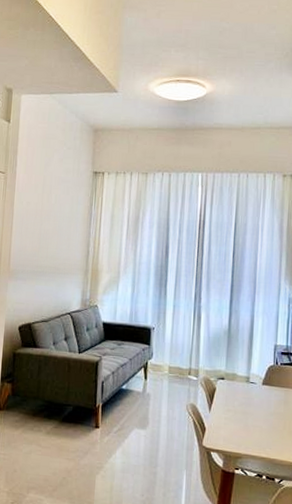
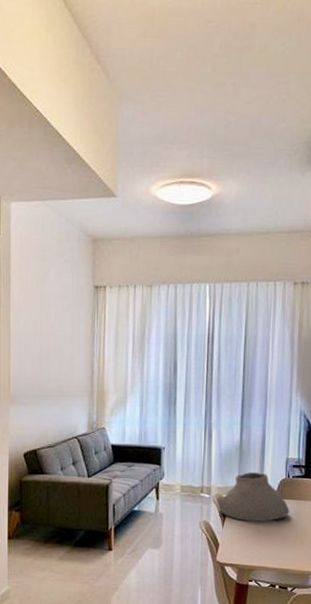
vase: none [204,357,278,408] -> present [217,472,290,521]

